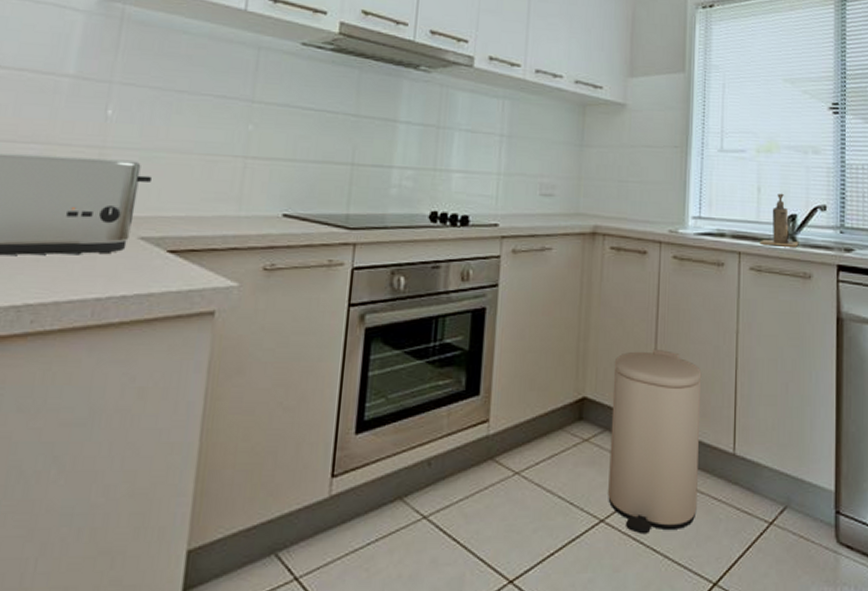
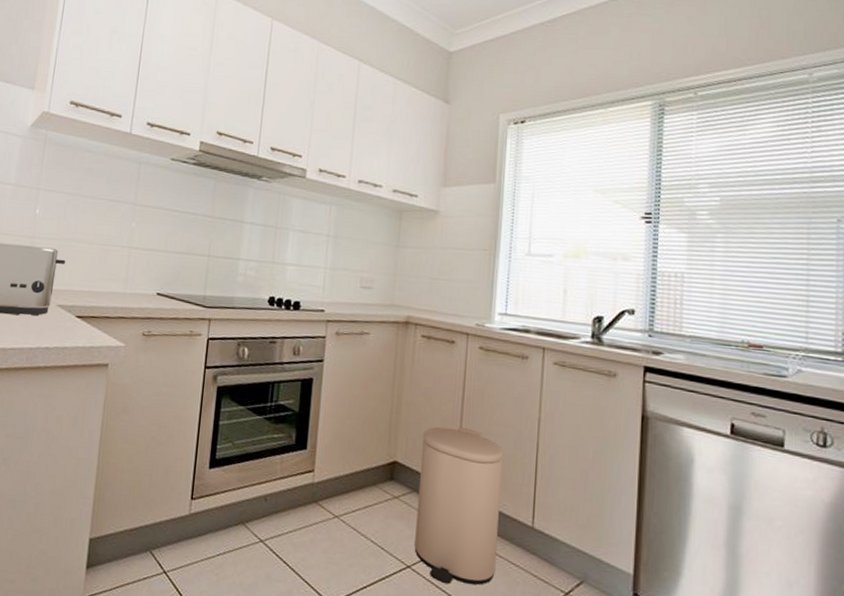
soap dispenser: present [759,193,799,247] -> none [564,295,605,347]

